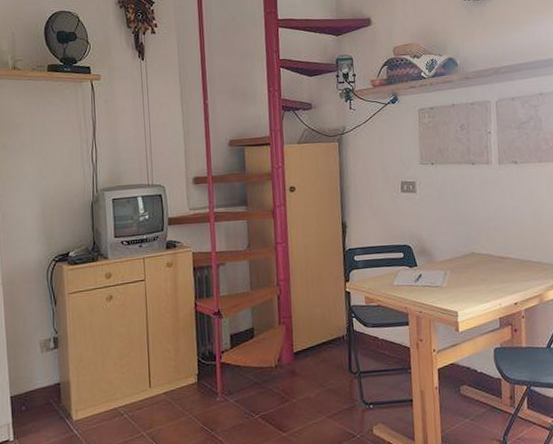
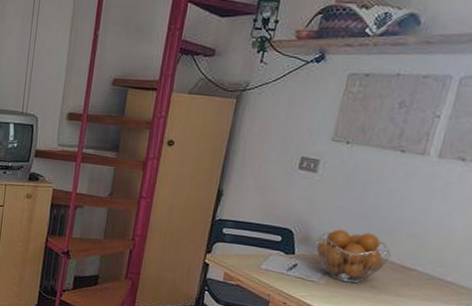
fruit basket: none [430,234,490,281] -> present [315,229,392,284]

